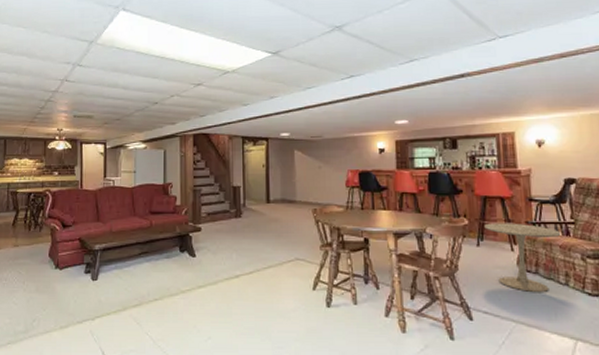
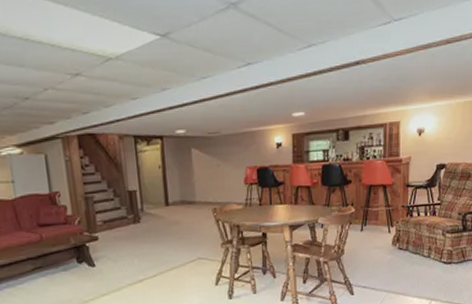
side table: present [484,223,562,293] -> none [368,207,429,266]

